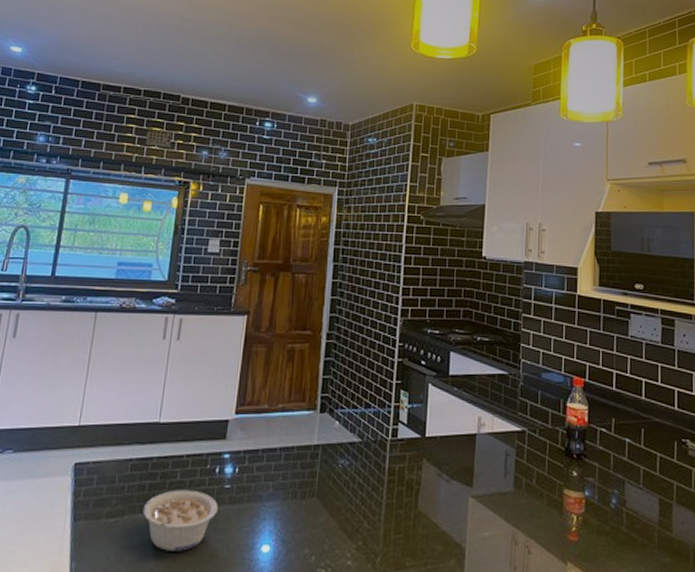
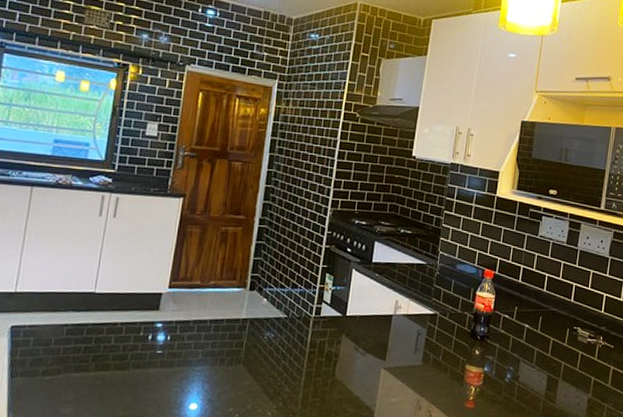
legume: present [142,489,218,551] -> none [77,353,150,407]

